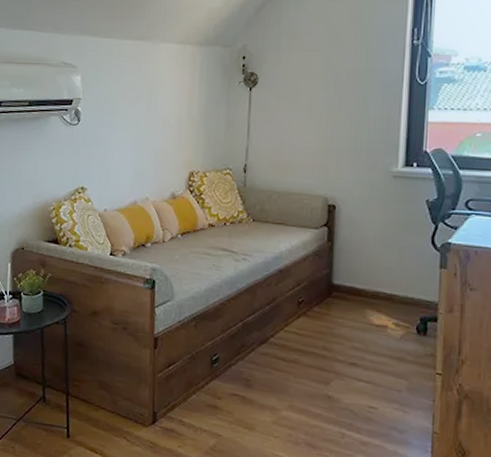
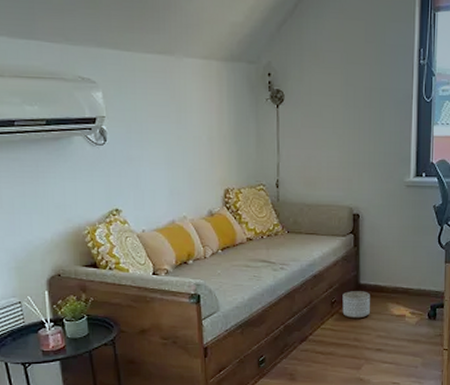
planter: none [310,291,345,325] -> present [342,291,370,319]

